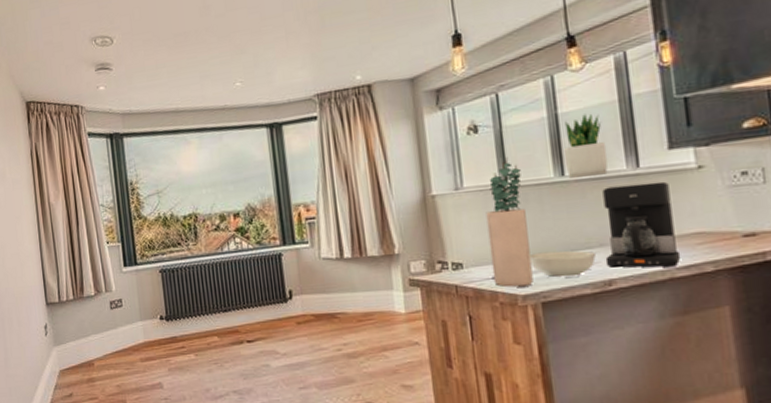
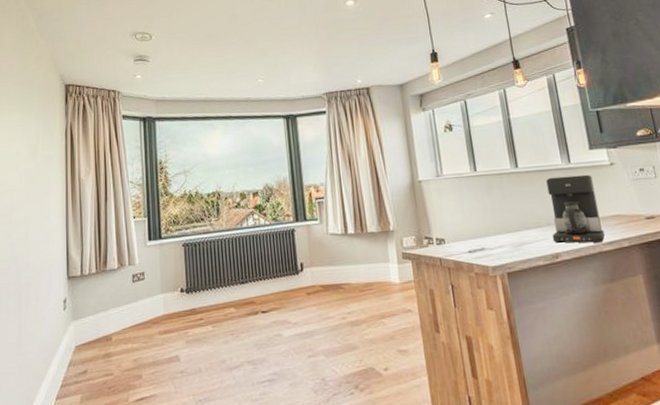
vase: present [486,157,534,288] -> none [461,151,500,260]
bowl: present [529,250,596,278] -> none [495,228,545,252]
planter: present [564,114,608,178] -> none [516,120,549,170]

